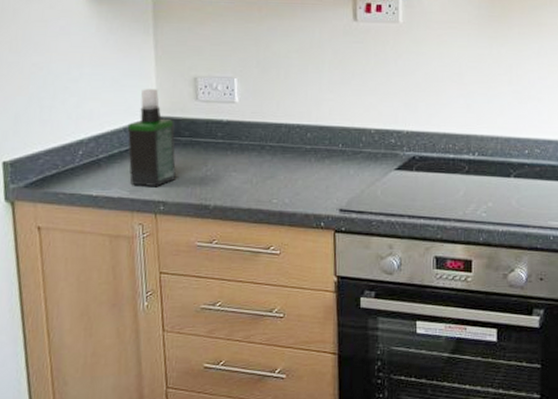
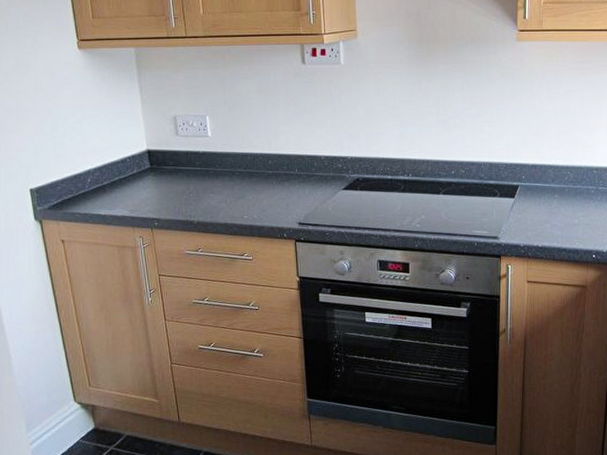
spray bottle: present [127,89,176,186] -> none [124,127,165,207]

